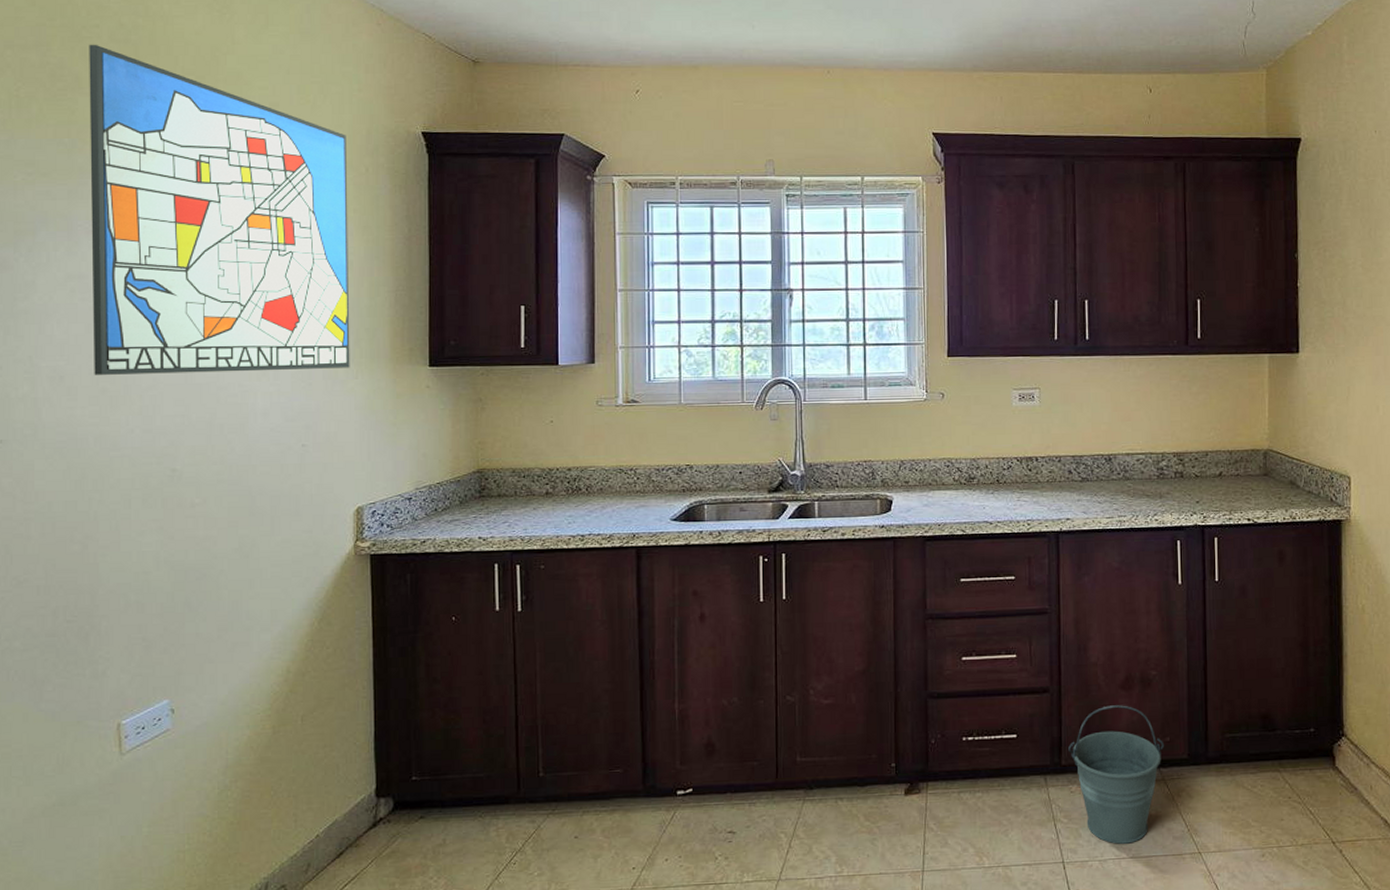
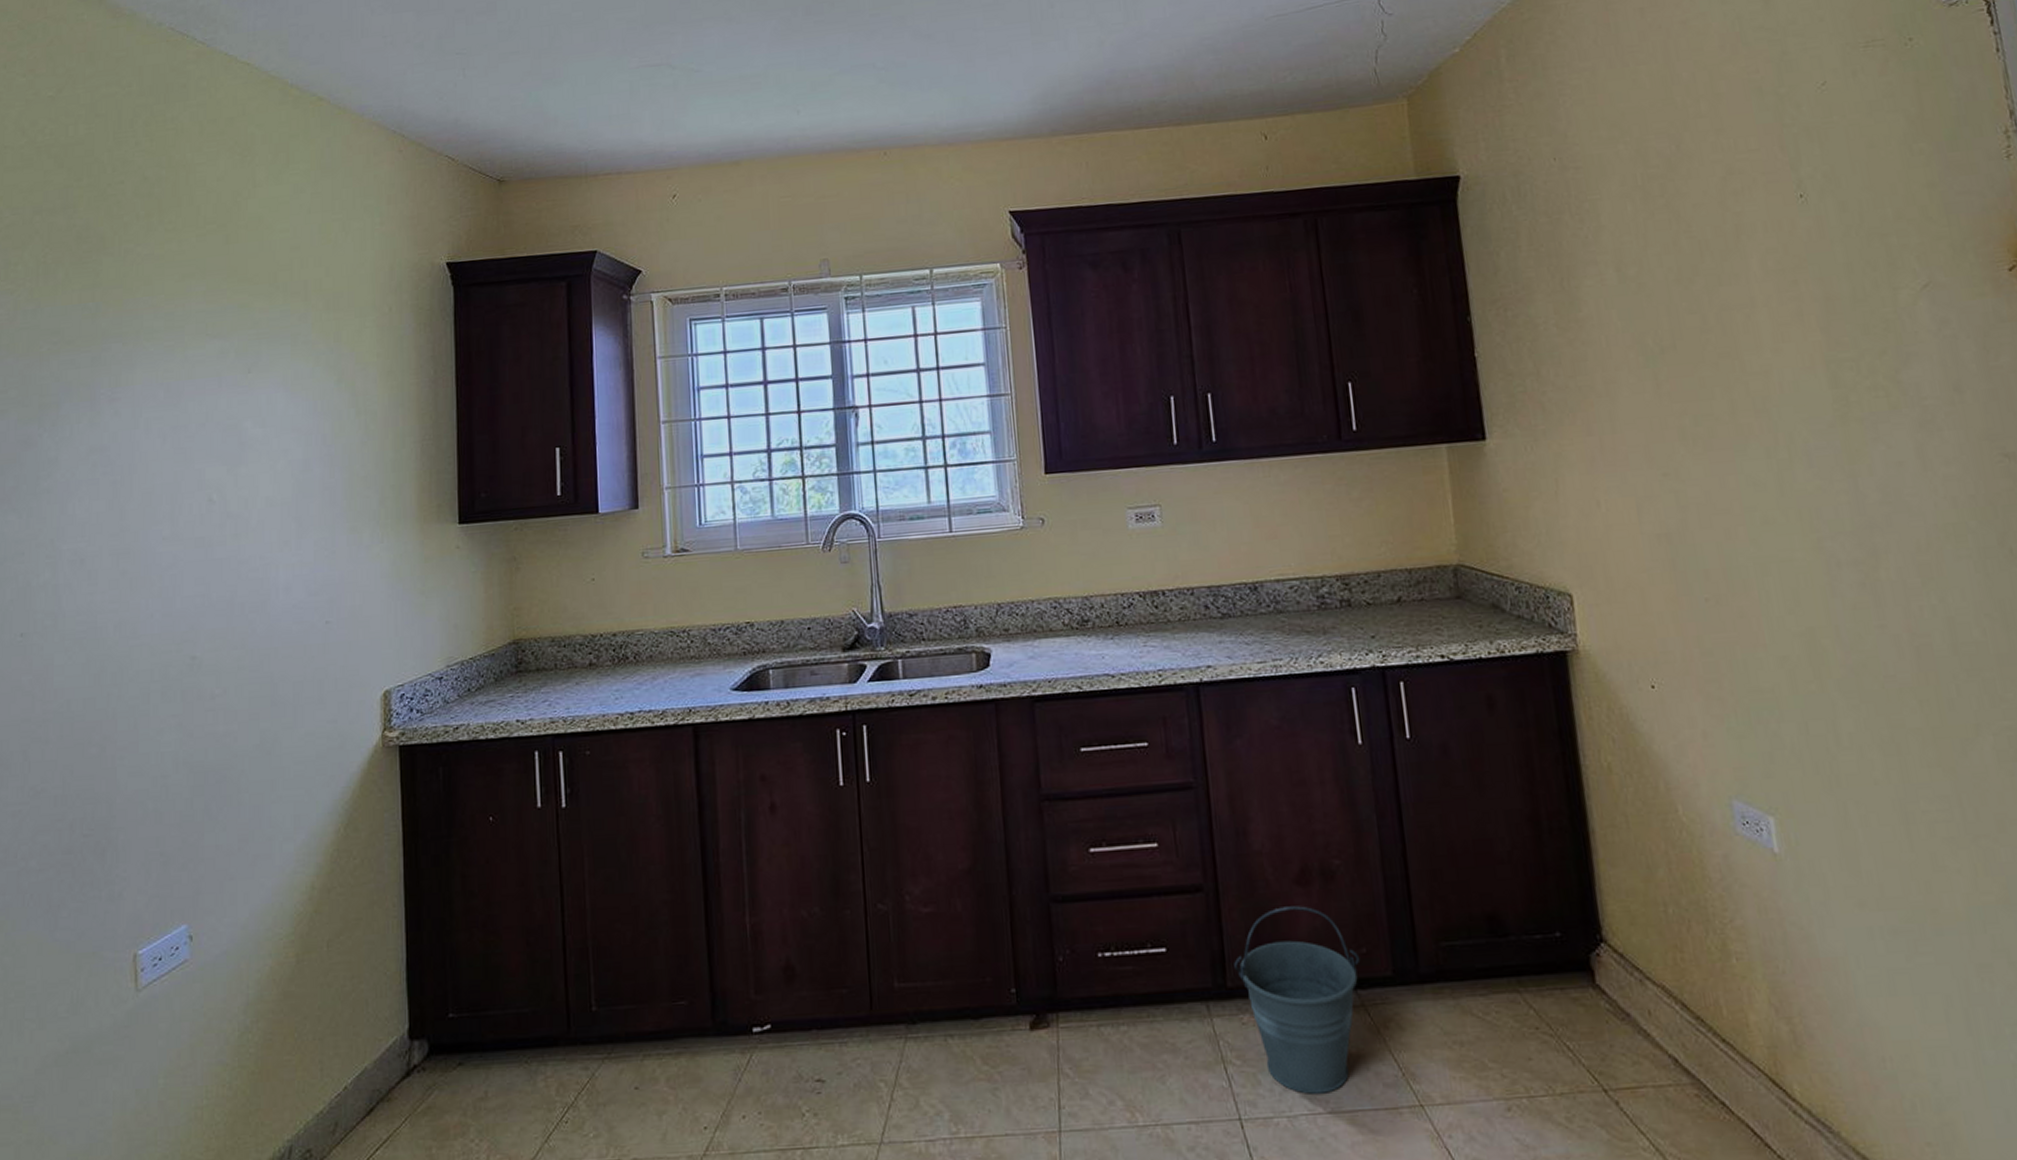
wall art: present [89,44,350,375] -> none [113,201,375,556]

